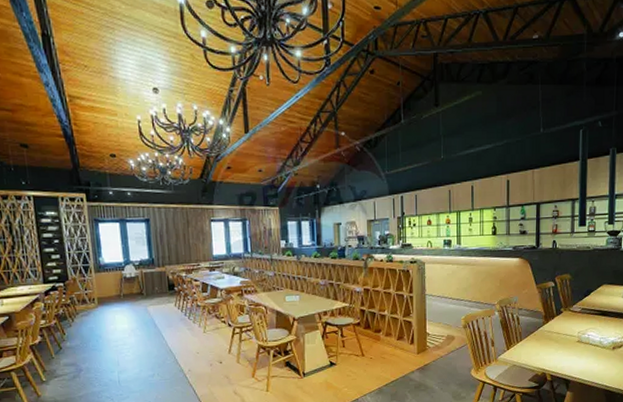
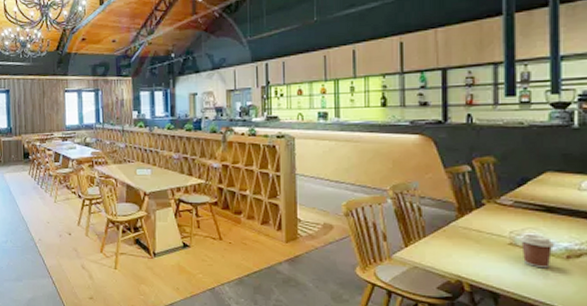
coffee cup: none [584,332,605,358] -> present [520,233,554,269]

